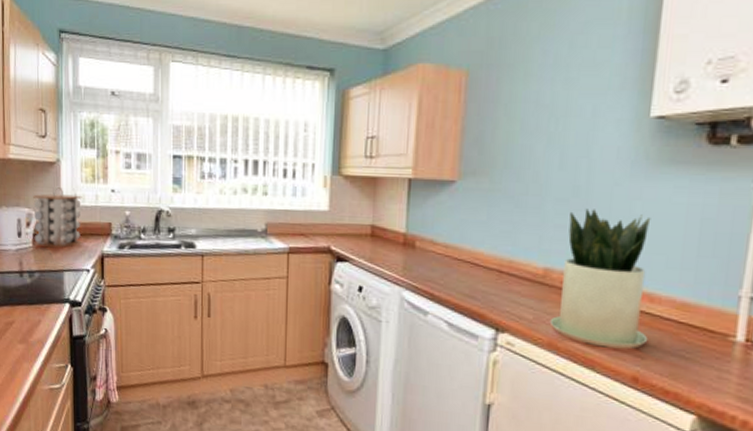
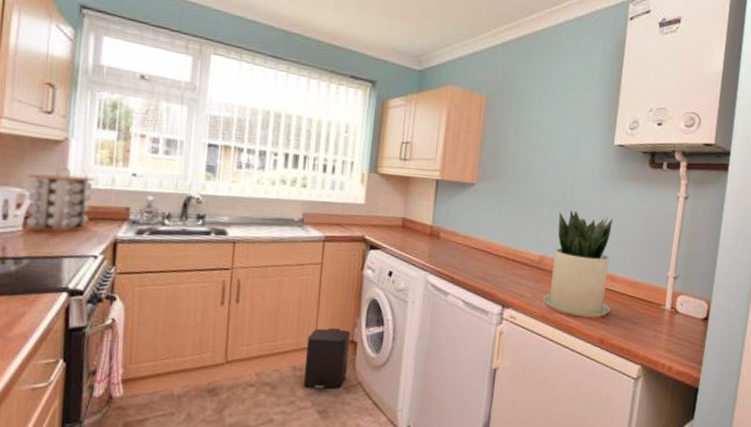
pedal bin: none [275,346,321,413] -> present [303,327,351,389]

